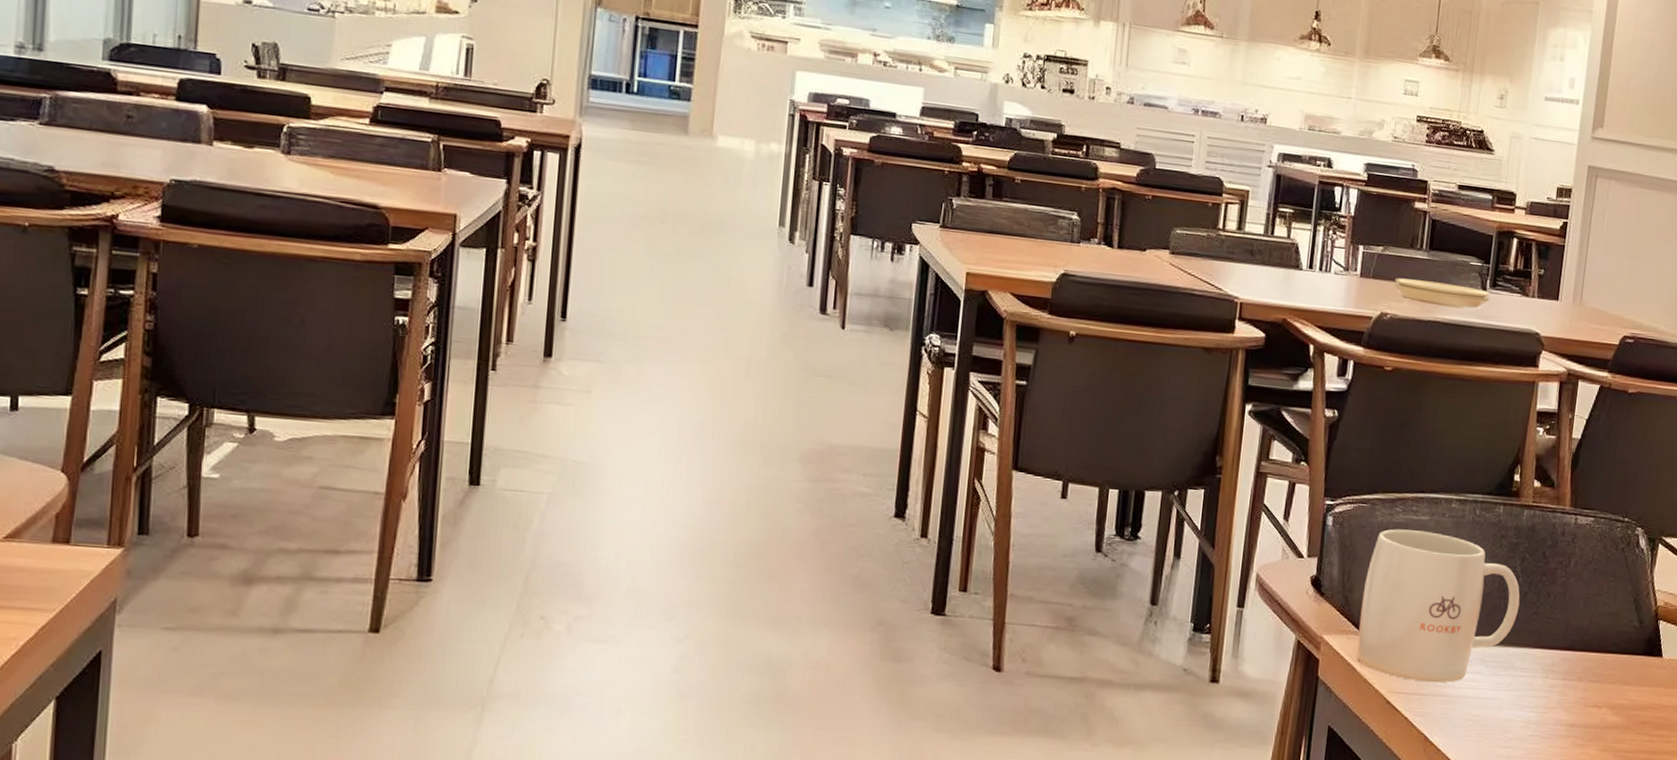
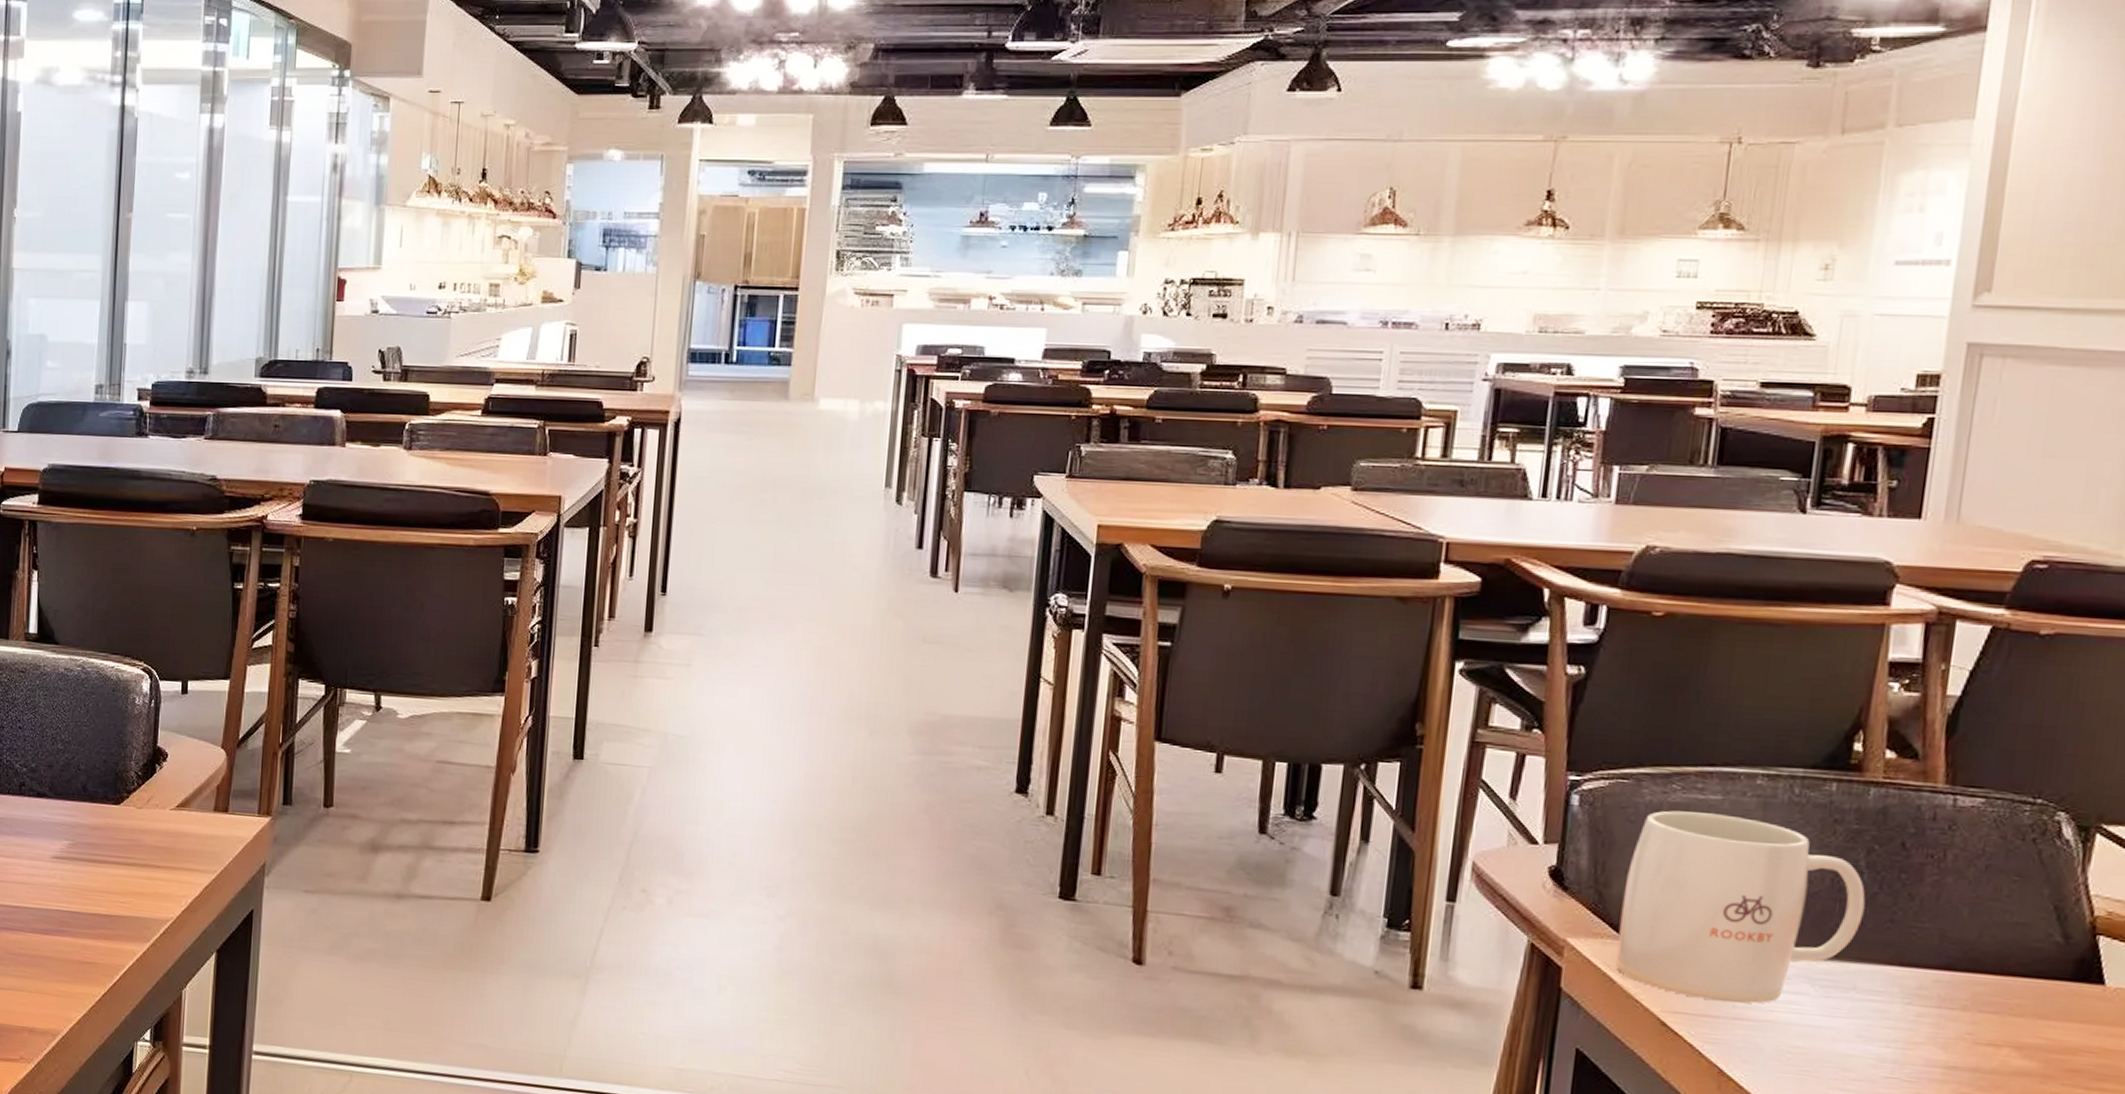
plate: present [1394,278,1491,309] -> none [1665,502,1814,535]

